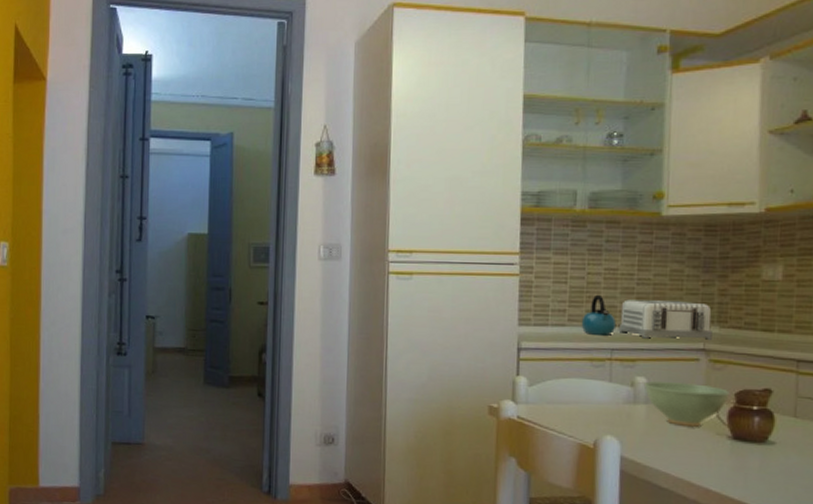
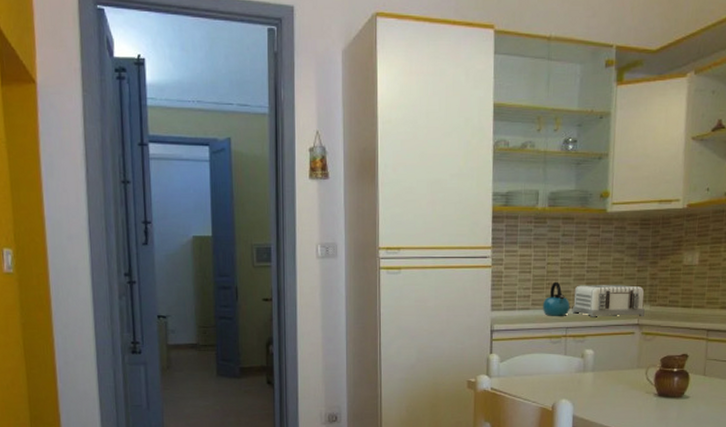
bowl: present [643,381,730,427] -> none [591,353,657,388]

